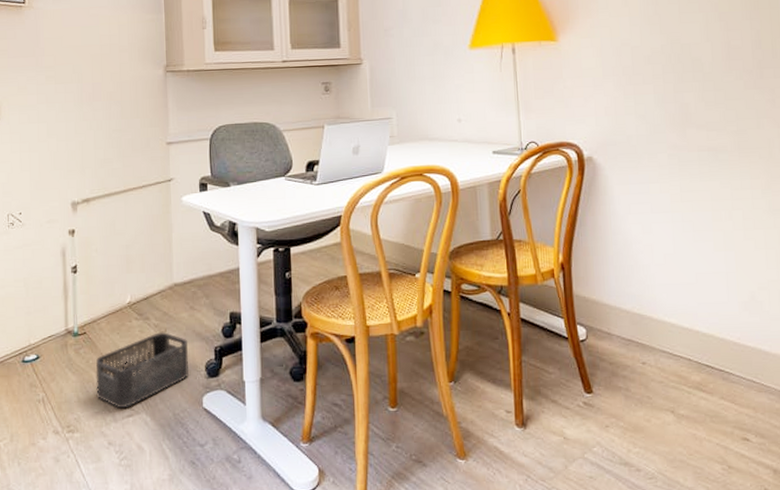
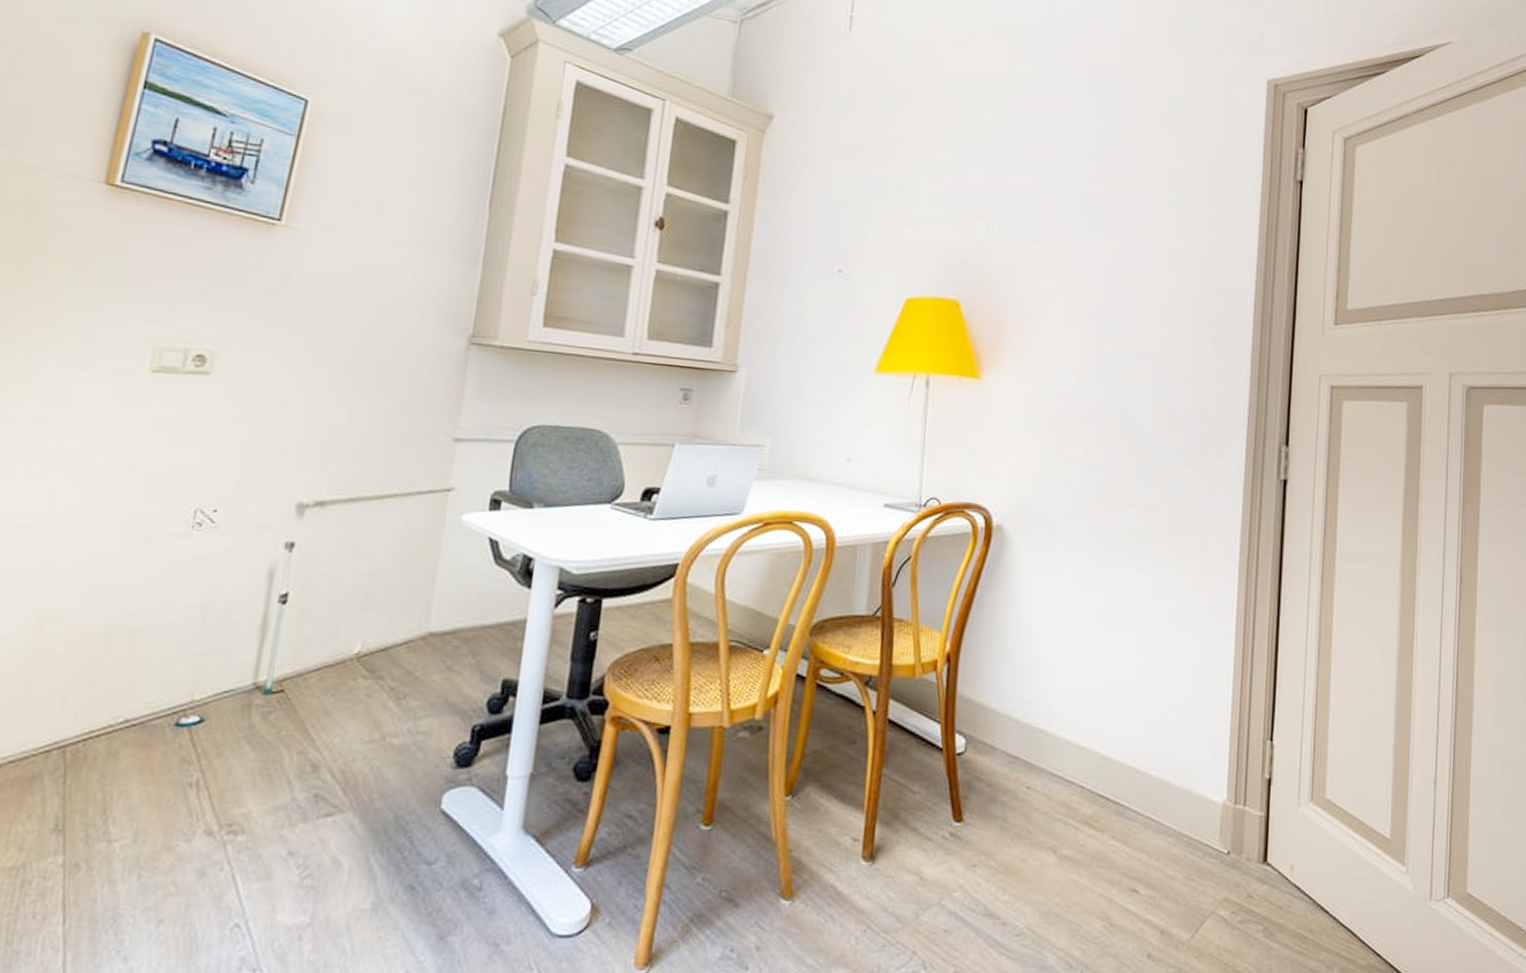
storage bin: present [96,331,190,407] -> none [282,697,436,802]

